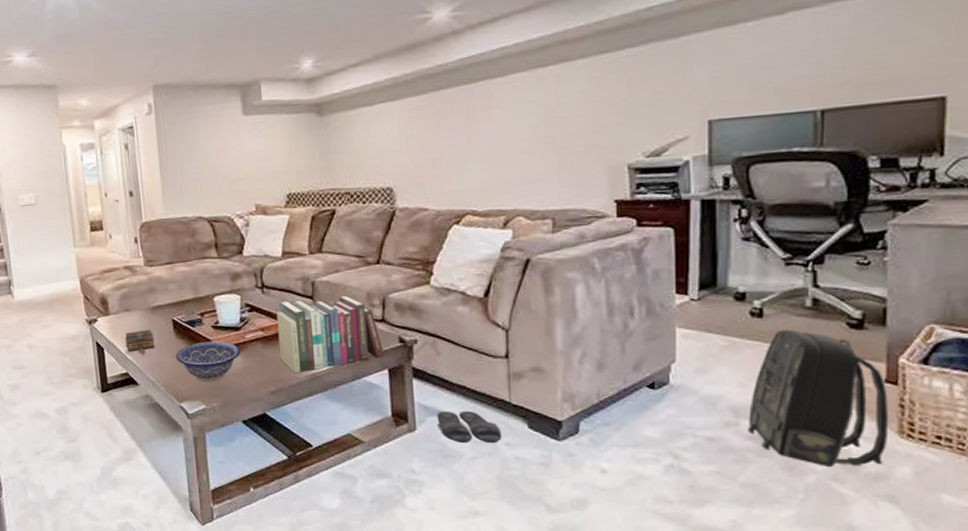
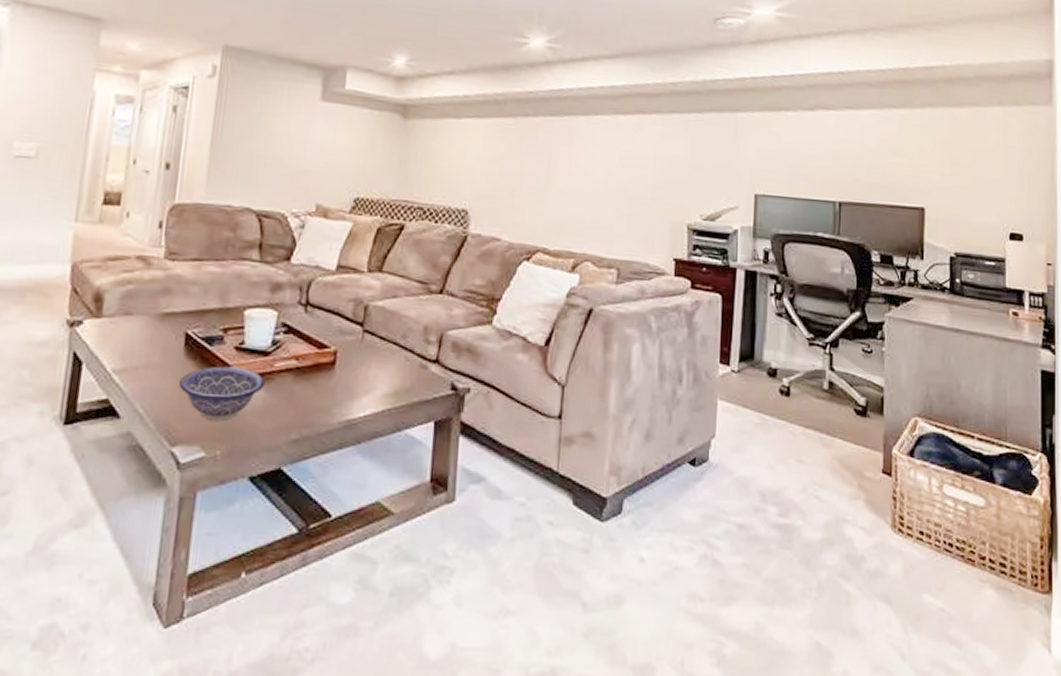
book: present [125,329,155,355] -> none [115,342,157,376]
books: present [276,295,384,374] -> none [311,324,433,419]
slippers: present [437,410,502,442] -> none [479,478,546,521]
backpack: present [747,329,889,468] -> none [772,411,885,563]

